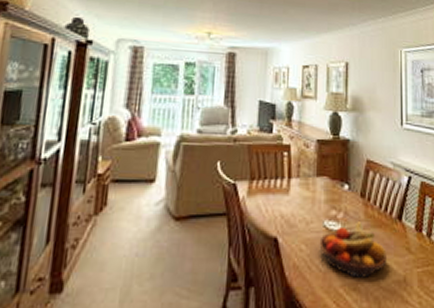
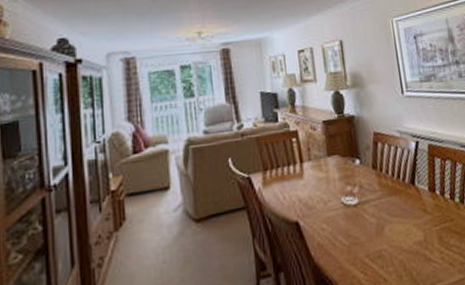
fruit bowl: present [319,222,387,278] -> none [339,192,406,246]

